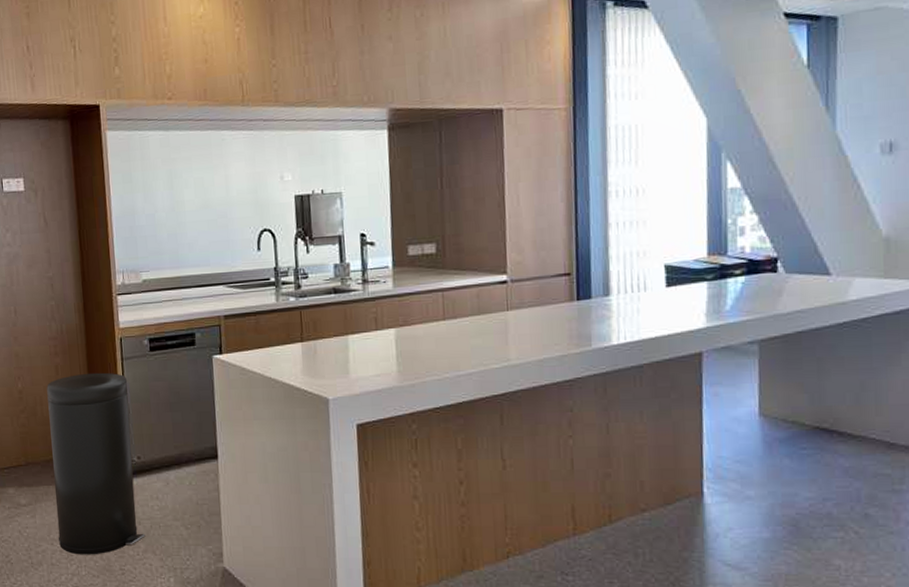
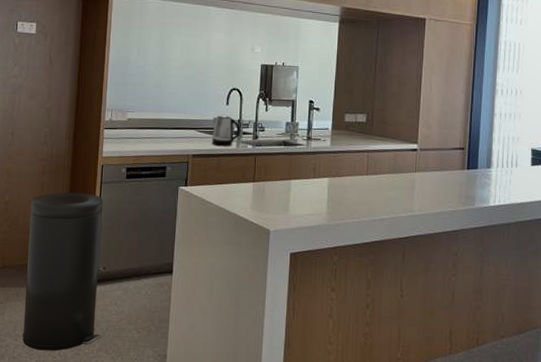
kettle: none [243,263,279,303] -> present [211,115,241,147]

